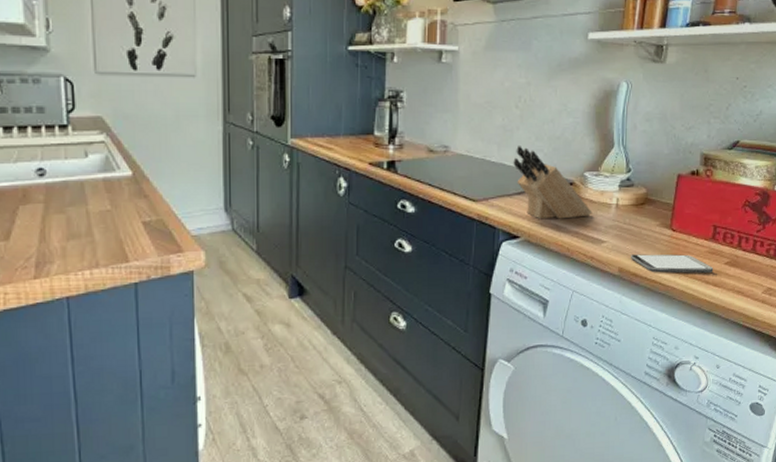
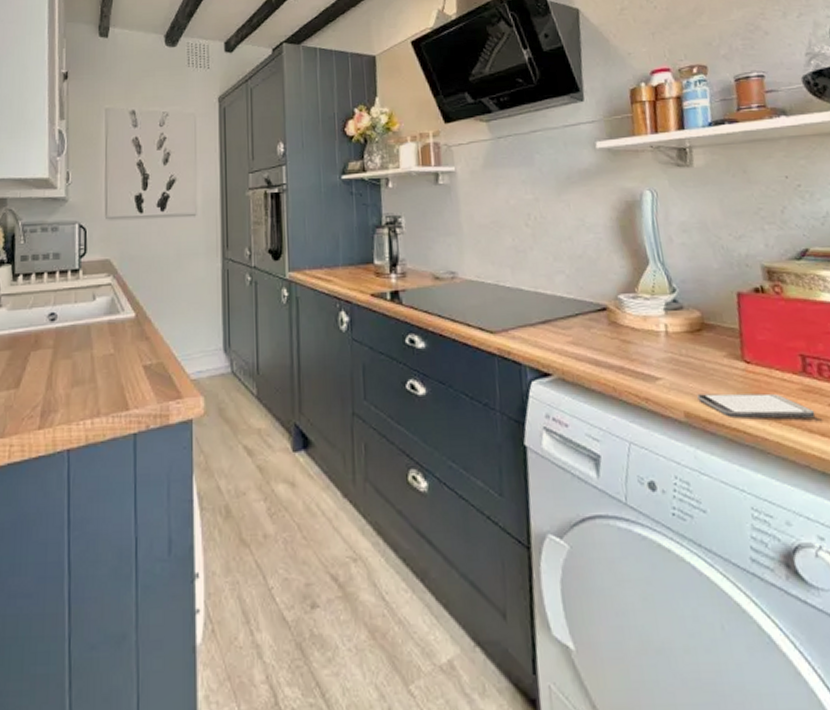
knife block: present [513,145,592,220] -> none [531,266,637,353]

